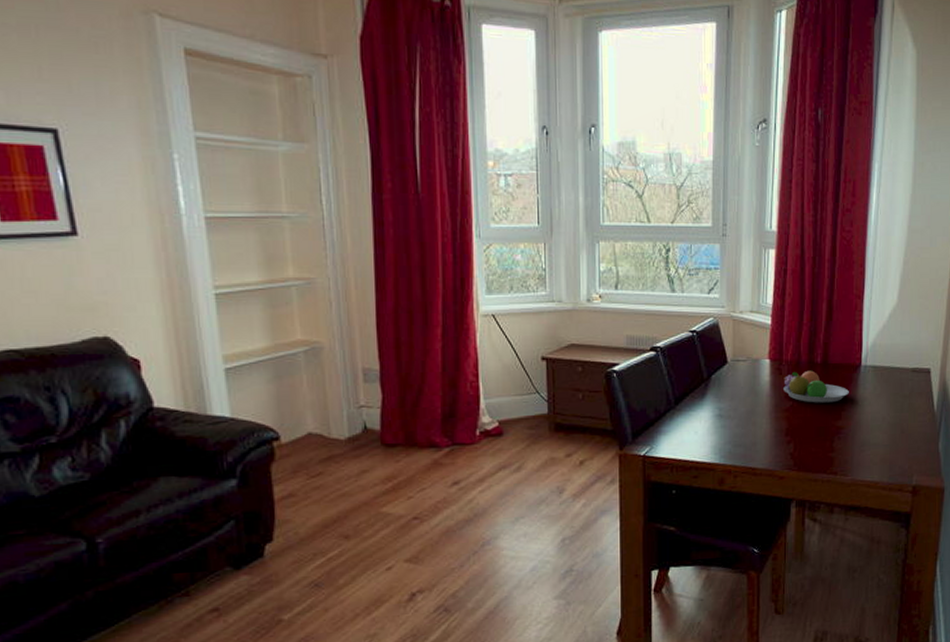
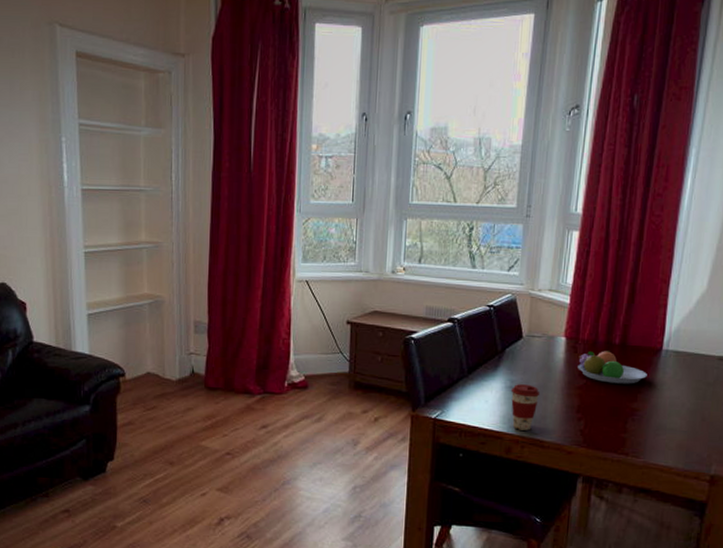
coffee cup: none [719,411,749,460] -> present [511,384,540,431]

